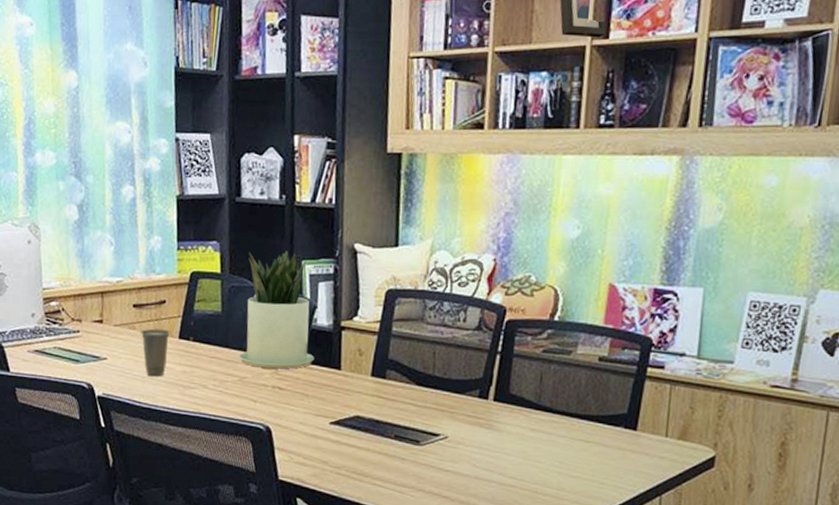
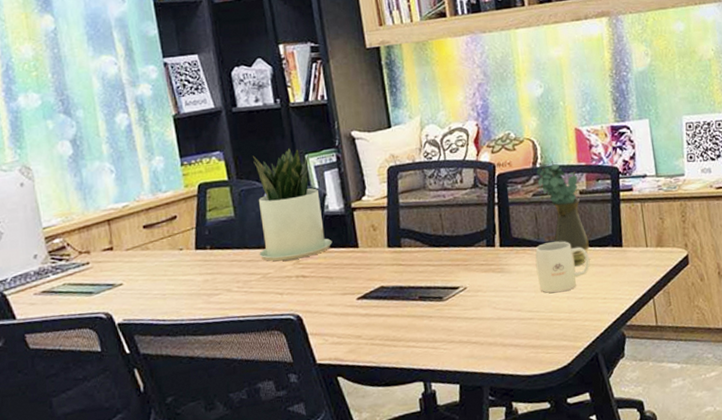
cup: present [140,328,172,376] -> none [154,243,187,292]
mug: none [529,407,594,466] -> present [535,241,590,294]
vase: none [551,314,601,440] -> present [536,161,590,265]

